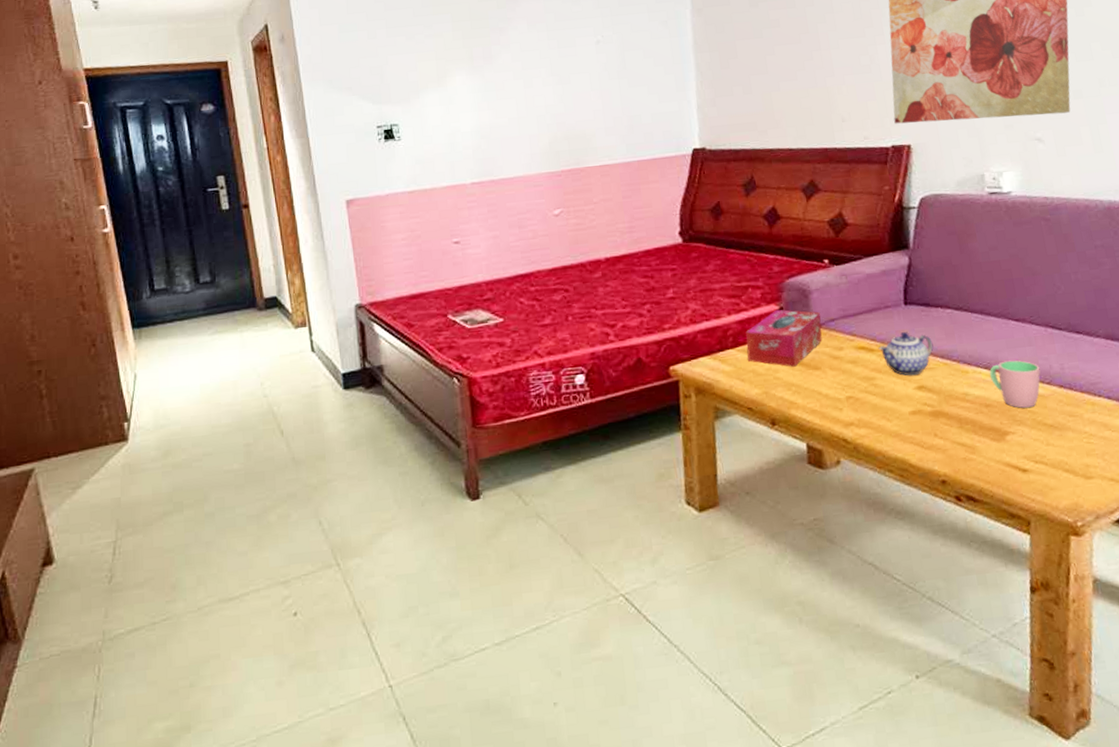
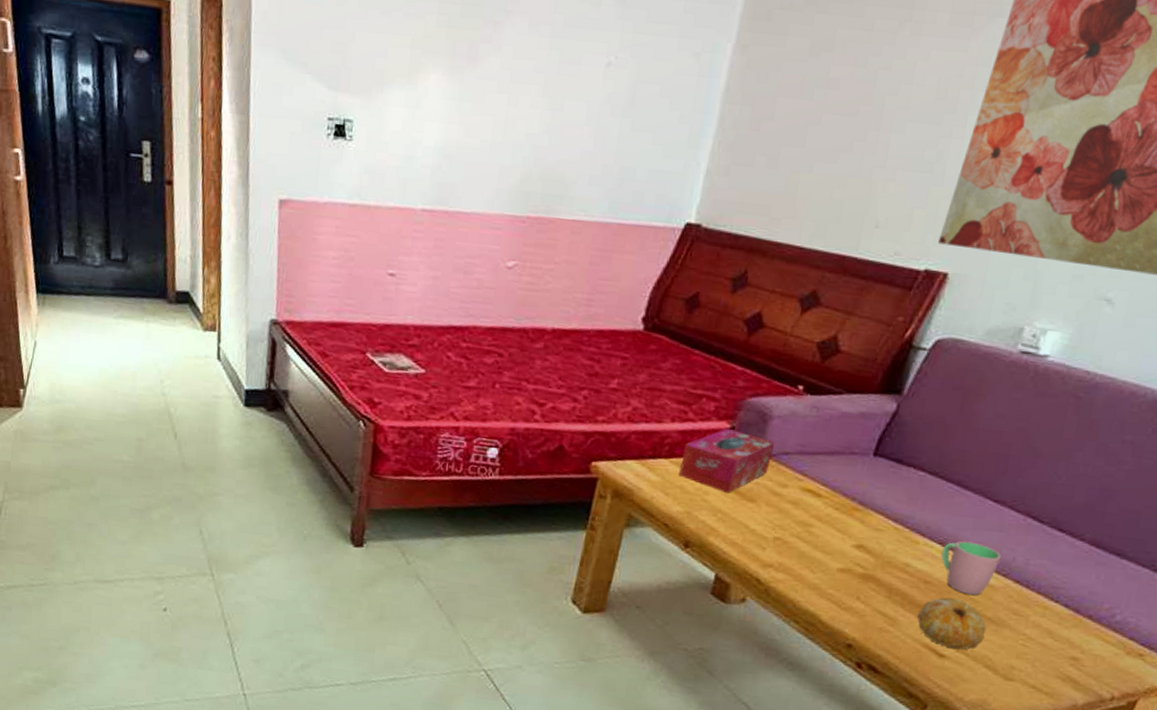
teapot: present [878,332,934,376] -> none [827,484,891,534]
fruit: none [991,414,1054,462] -> present [917,597,987,651]

